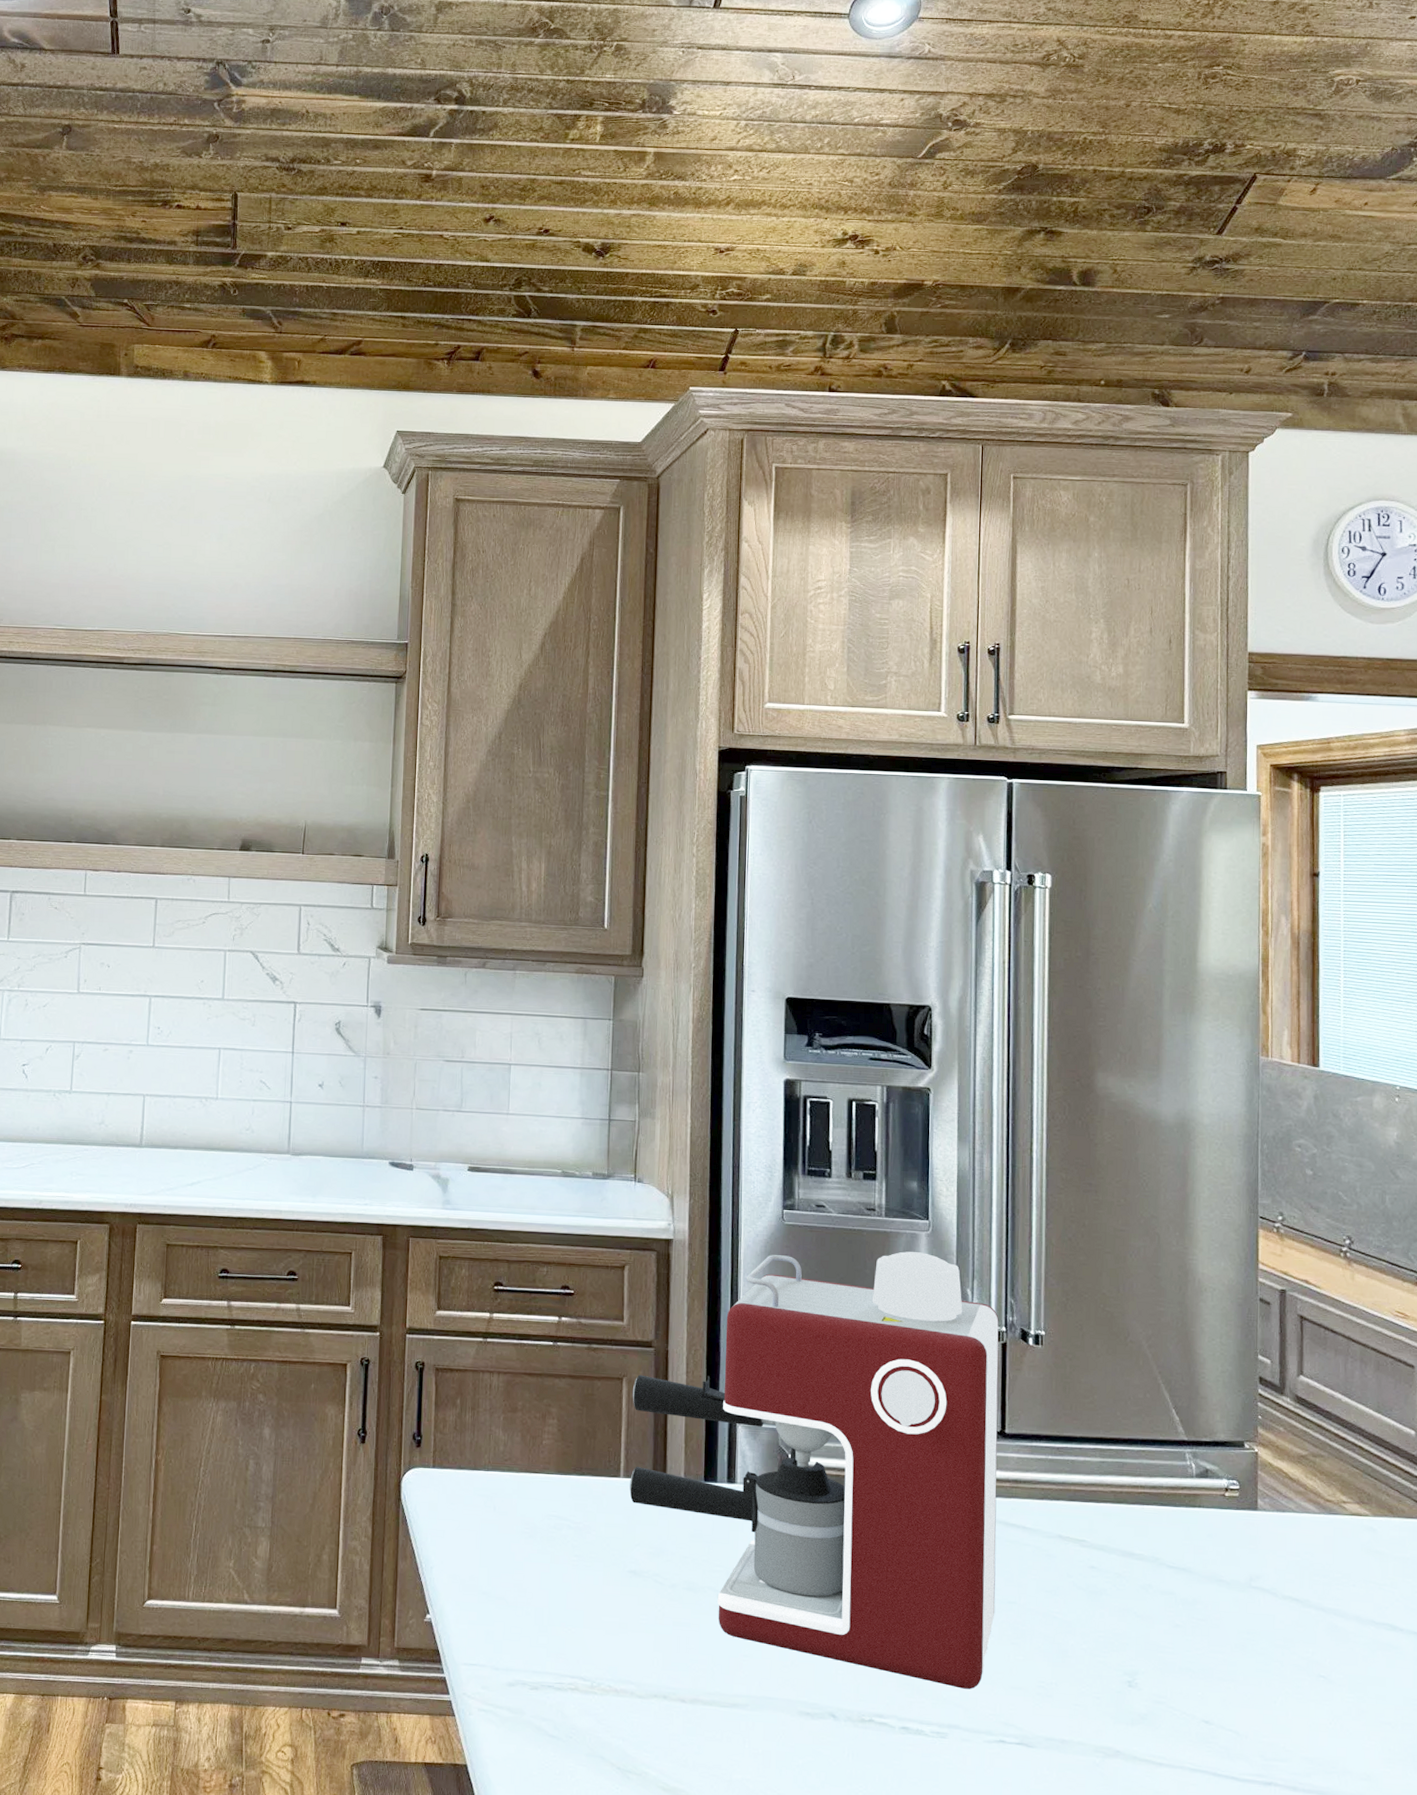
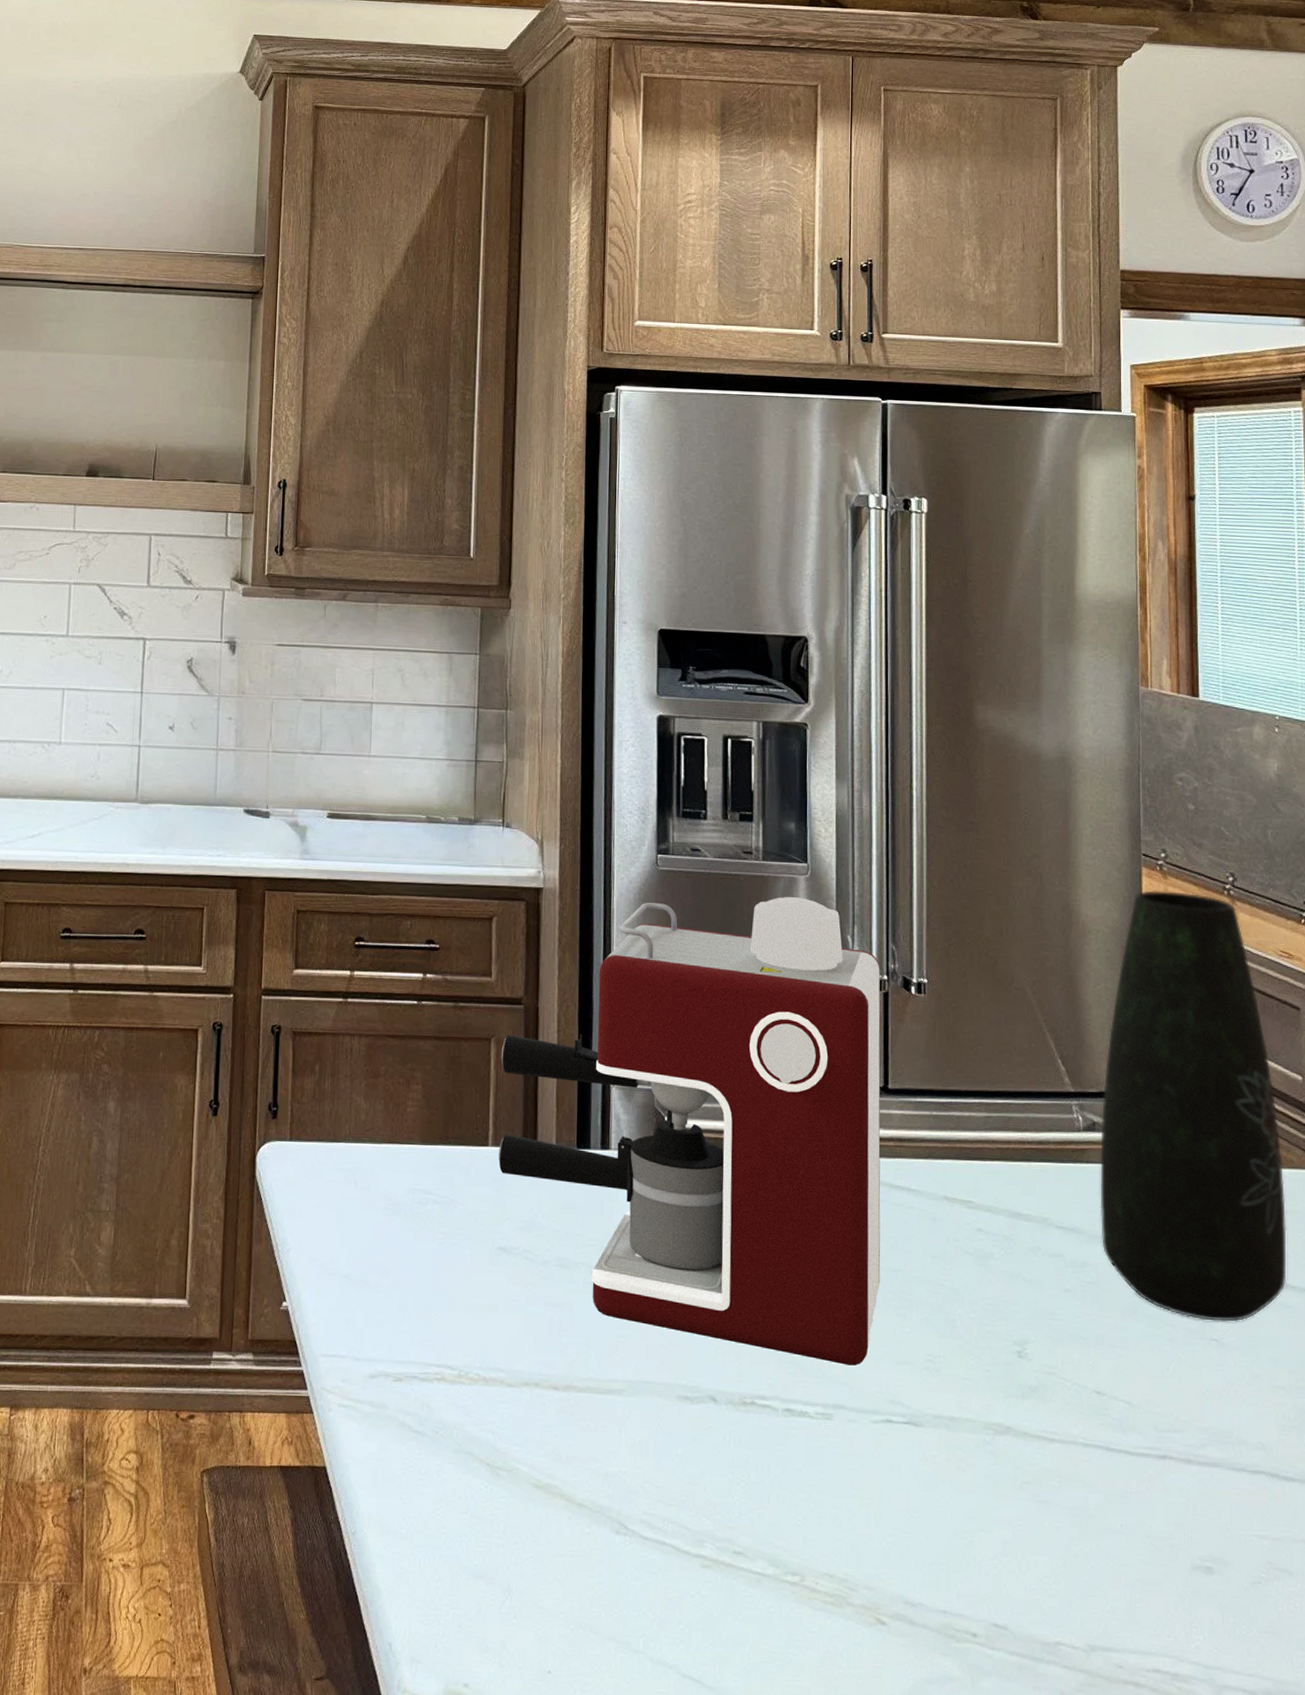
vase: none [1211,1251,1396,1661] -> present [1100,890,1287,1322]

